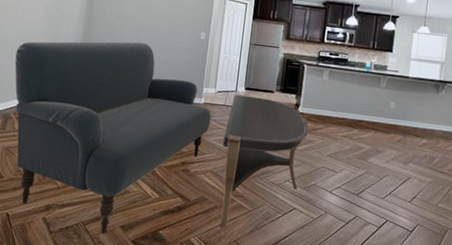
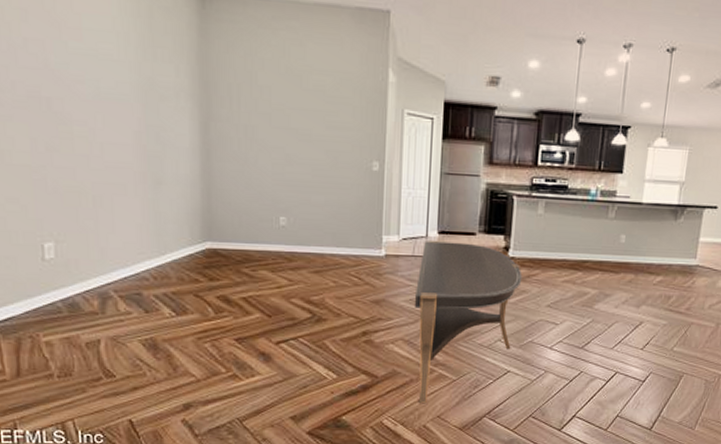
sofa: present [15,41,212,235] -> none [101,179,397,430]

